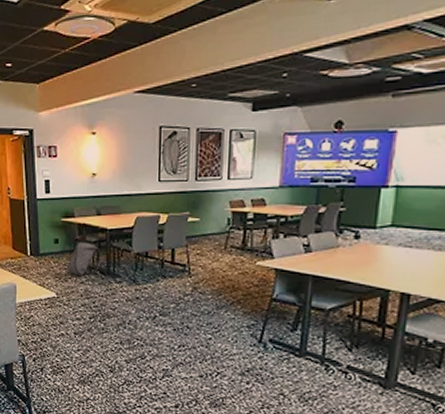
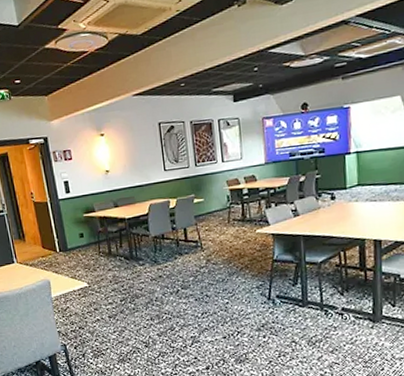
backpack: present [66,241,101,277] -> none [93,232,124,265]

